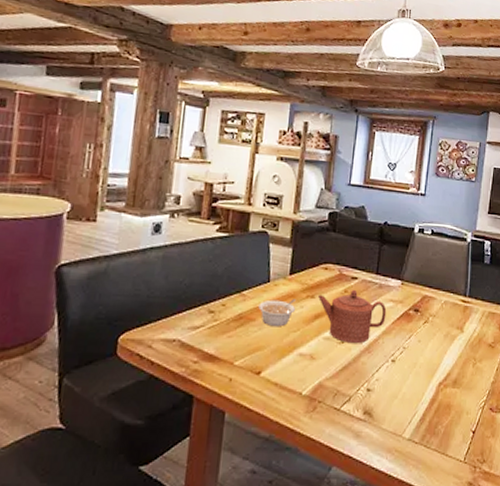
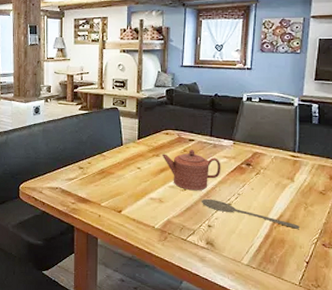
legume: present [258,299,296,327] -> none [116,158,144,179]
wooden spoon: none [360,353,468,390] -> present [201,198,300,229]

